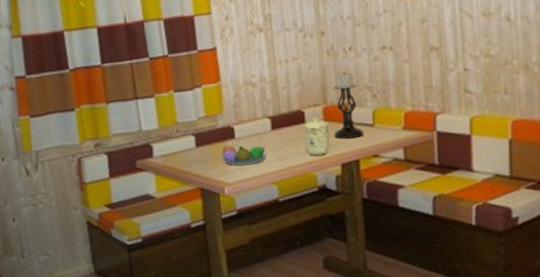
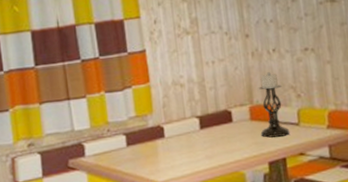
fruit bowl: present [221,146,268,166] -> none [152,145,198,165]
mug: present [303,117,331,156] -> none [230,117,258,155]

